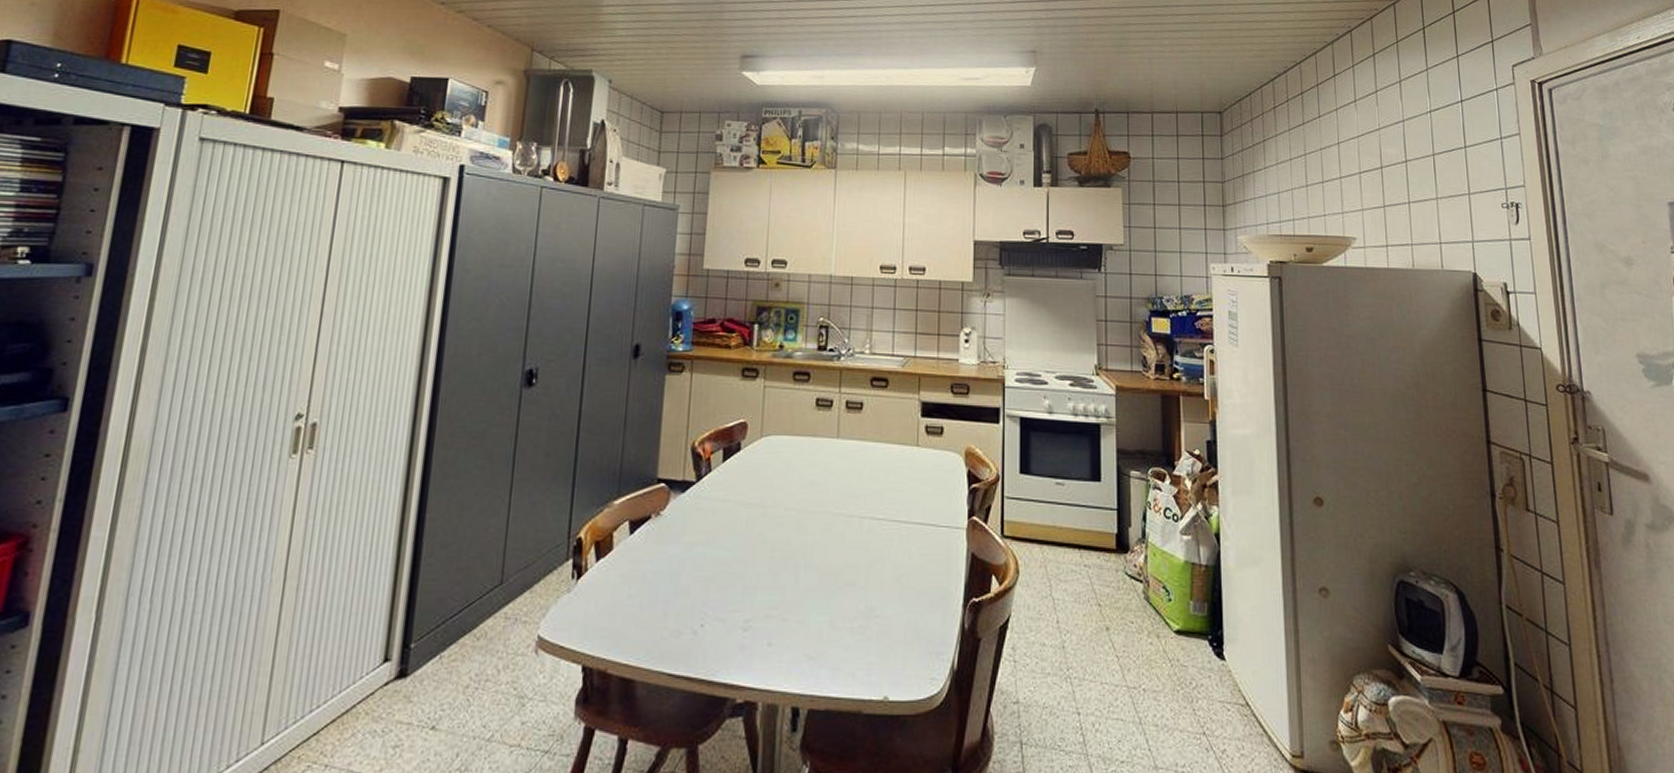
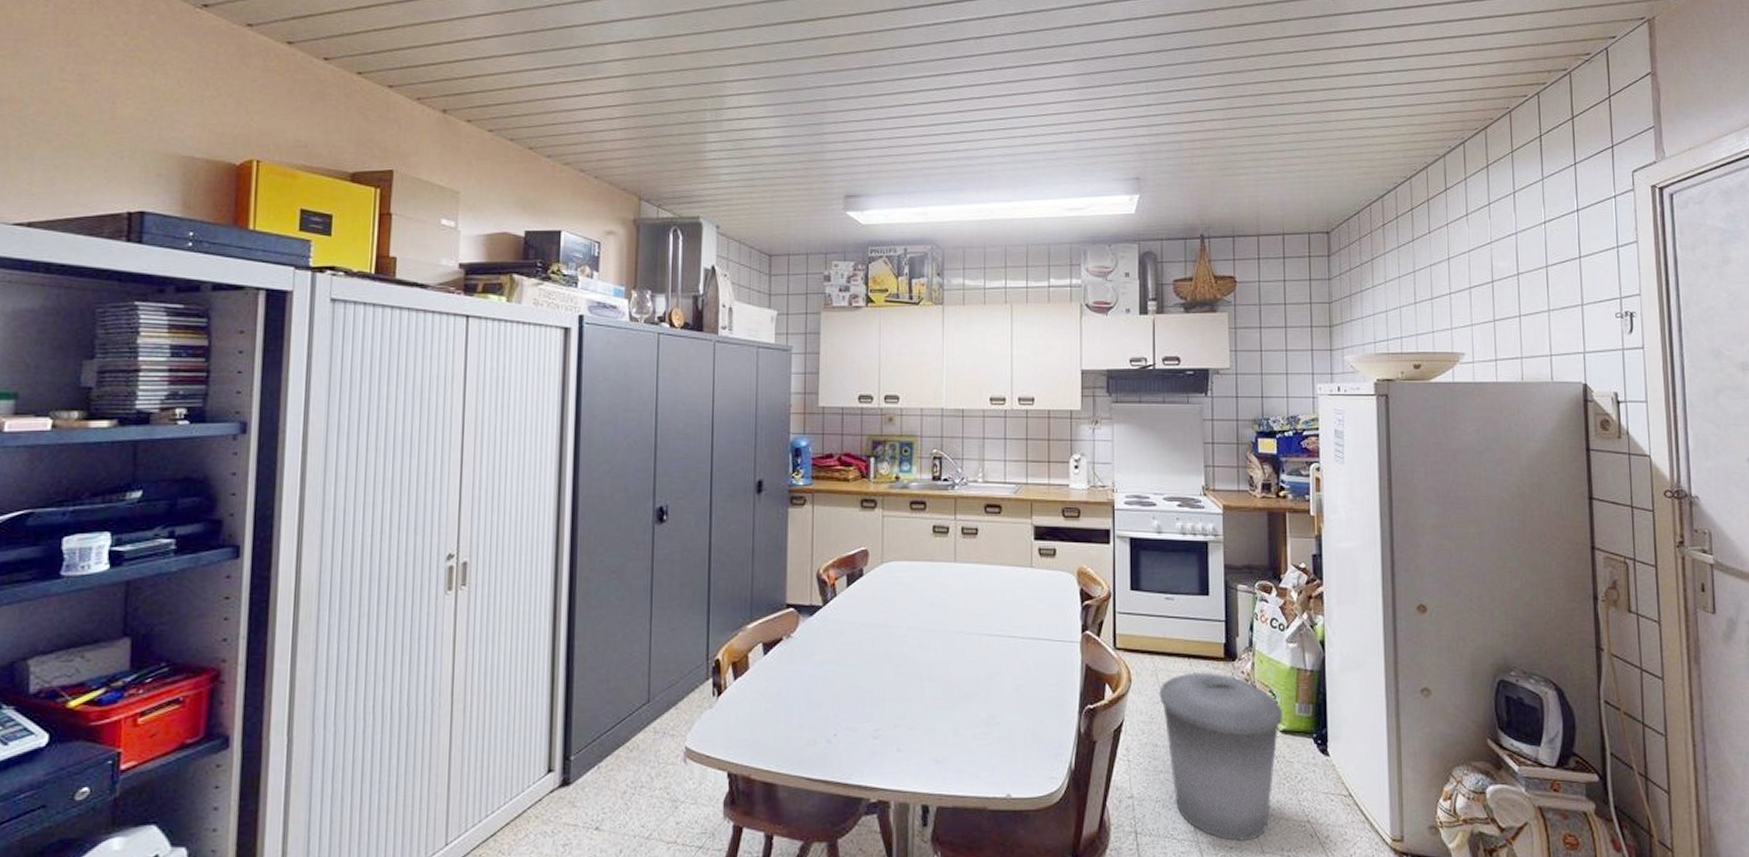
trash can: none [1048,565,1176,754] -> present [1159,672,1282,841]

